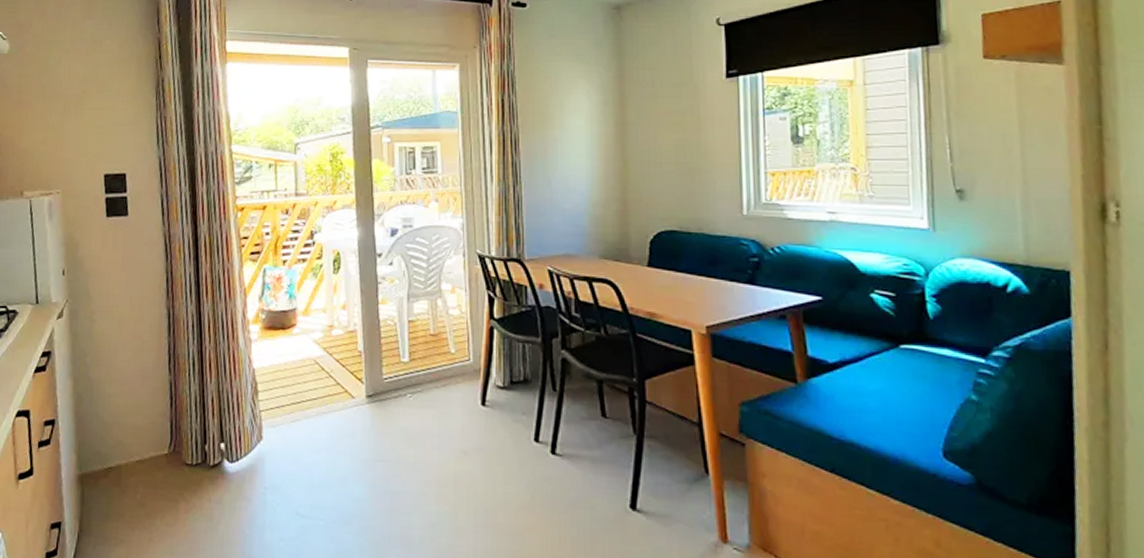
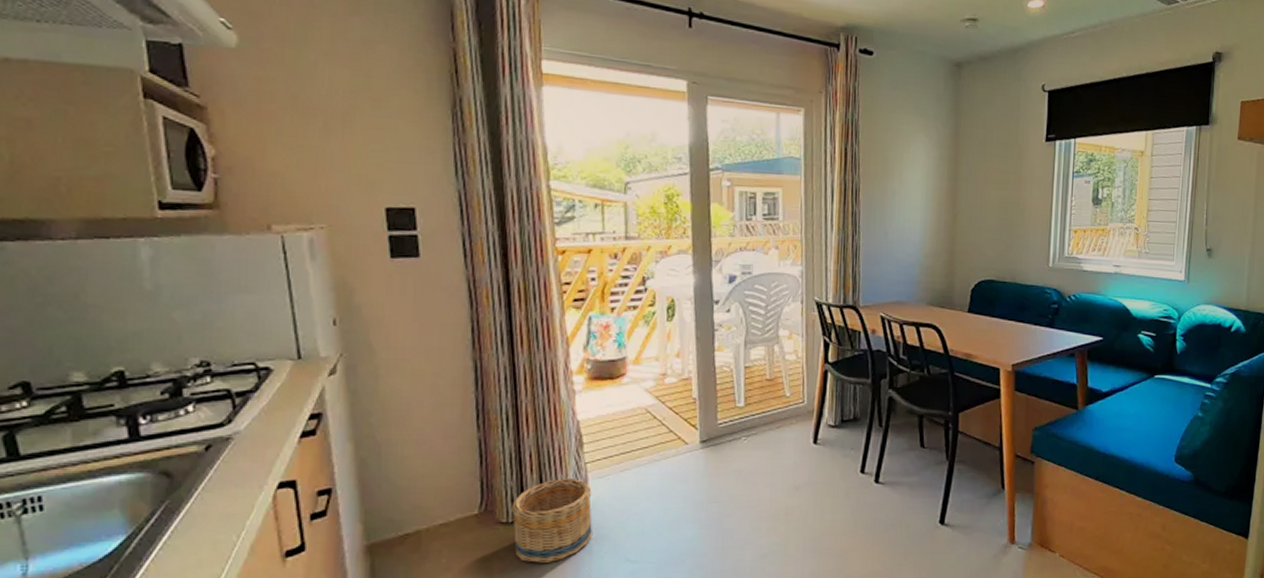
basket: none [196,425,266,509] -> present [511,479,592,563]

